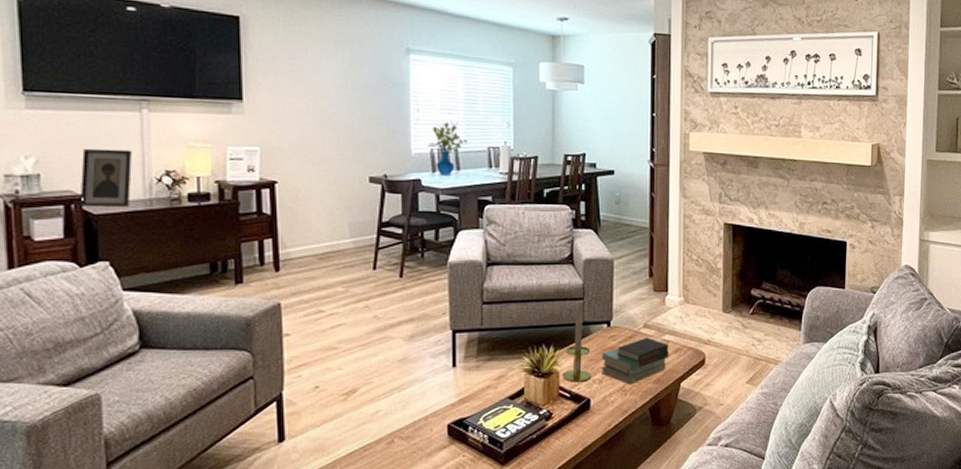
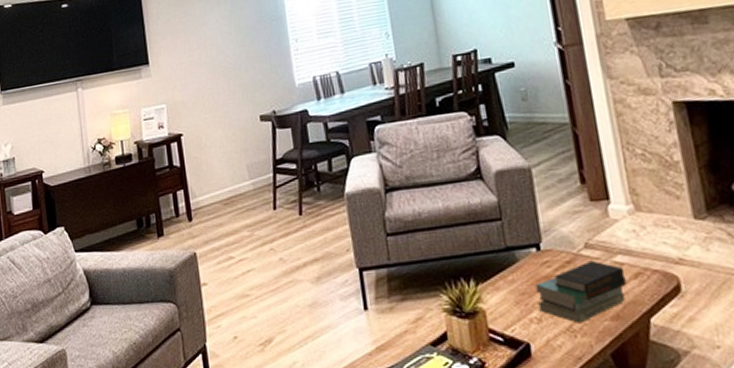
picture frame: present [80,148,133,208] -> none [40,125,75,181]
bouquet: present [427,121,467,176] -> none [309,44,348,103]
candle: present [562,304,592,382] -> none [488,226,527,323]

